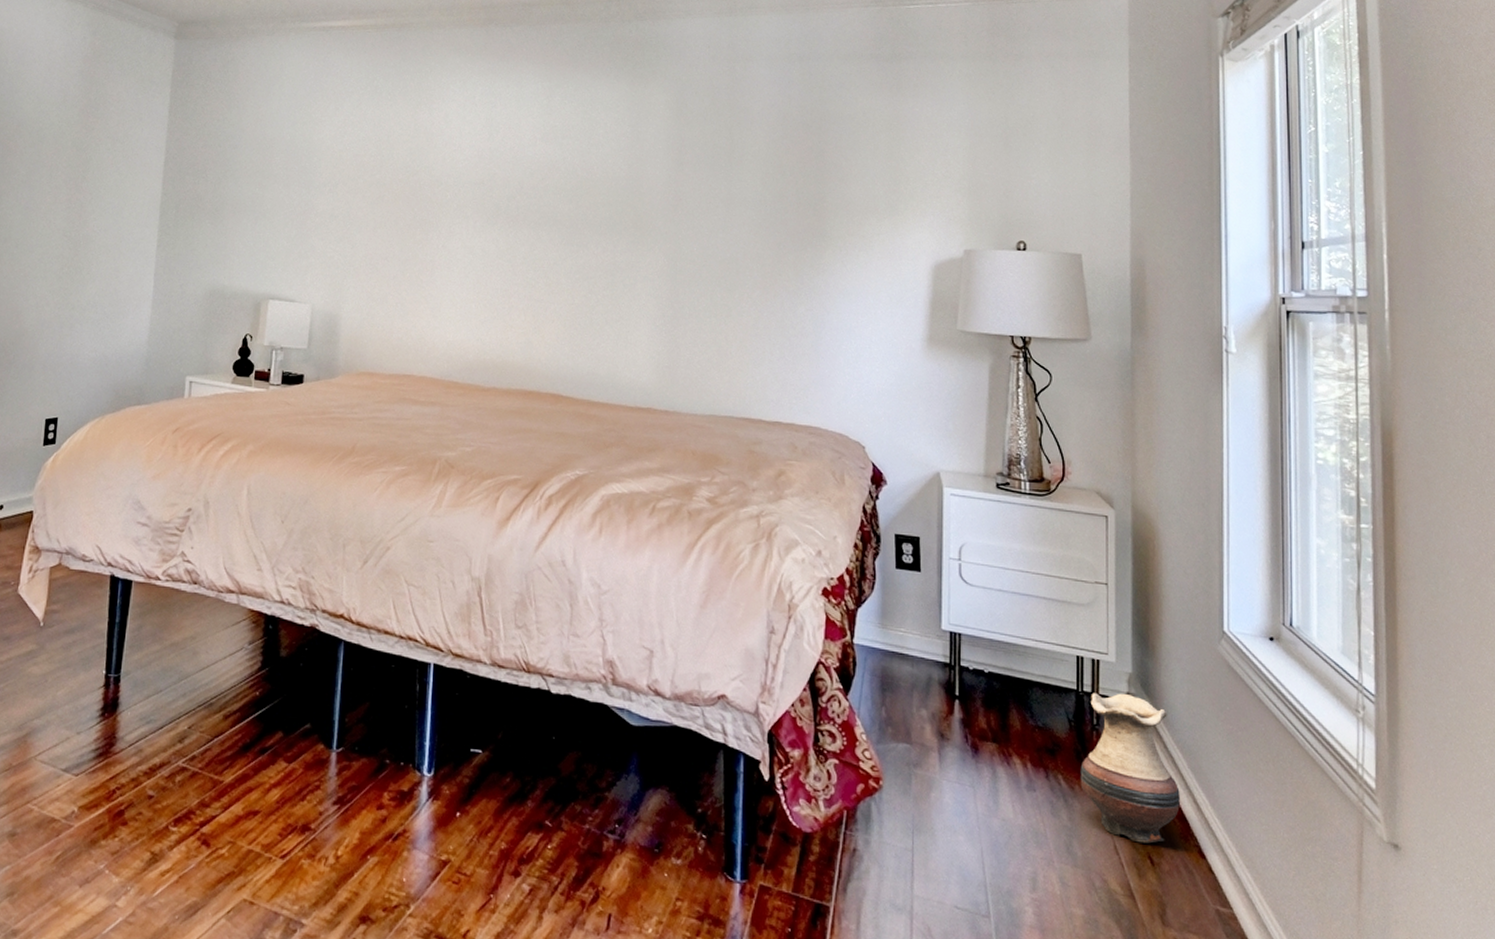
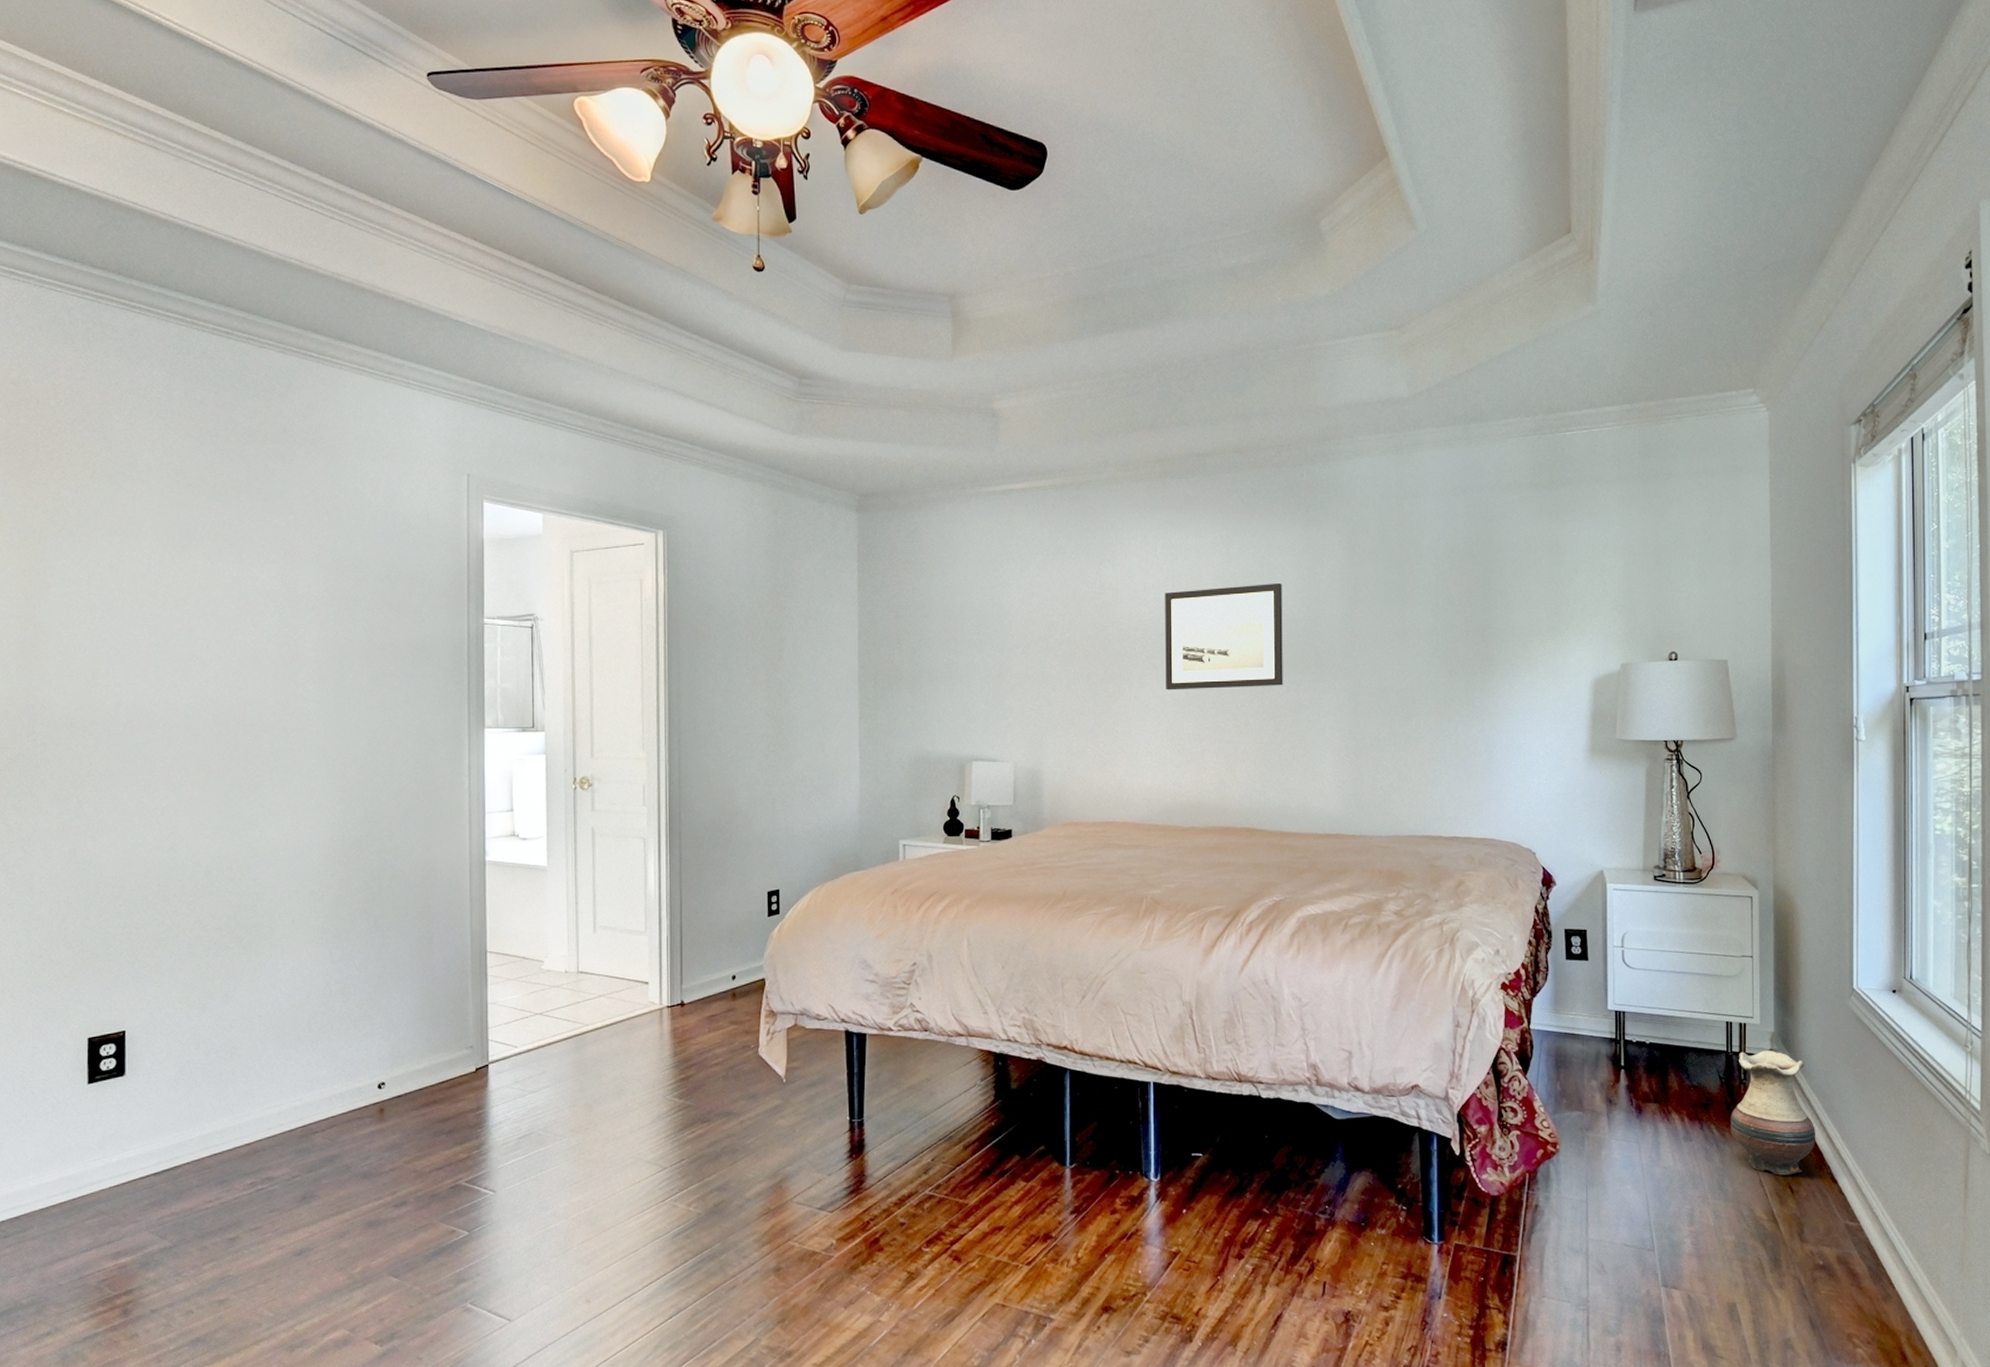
wall art: none [475,138,604,246] -> present [1165,582,1283,691]

